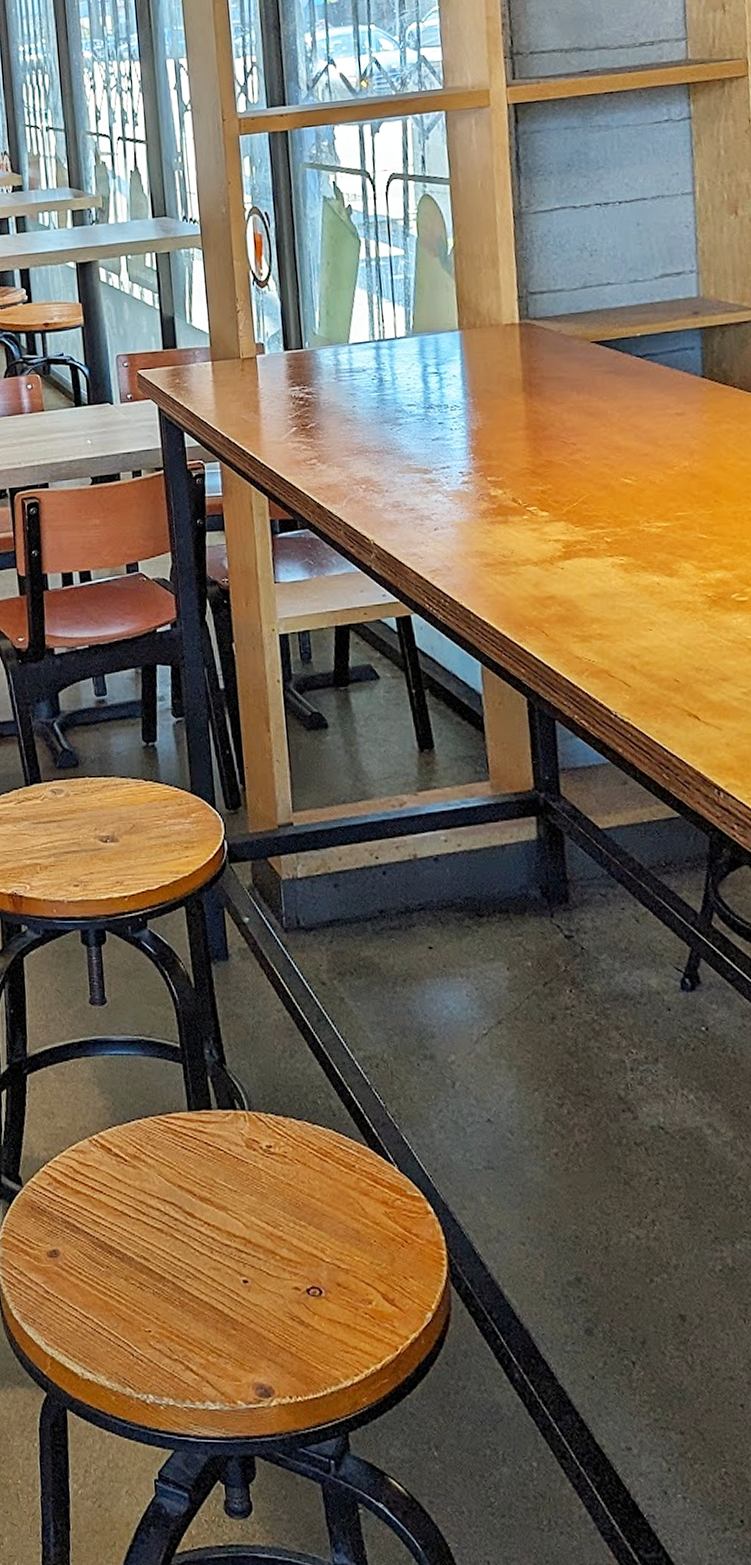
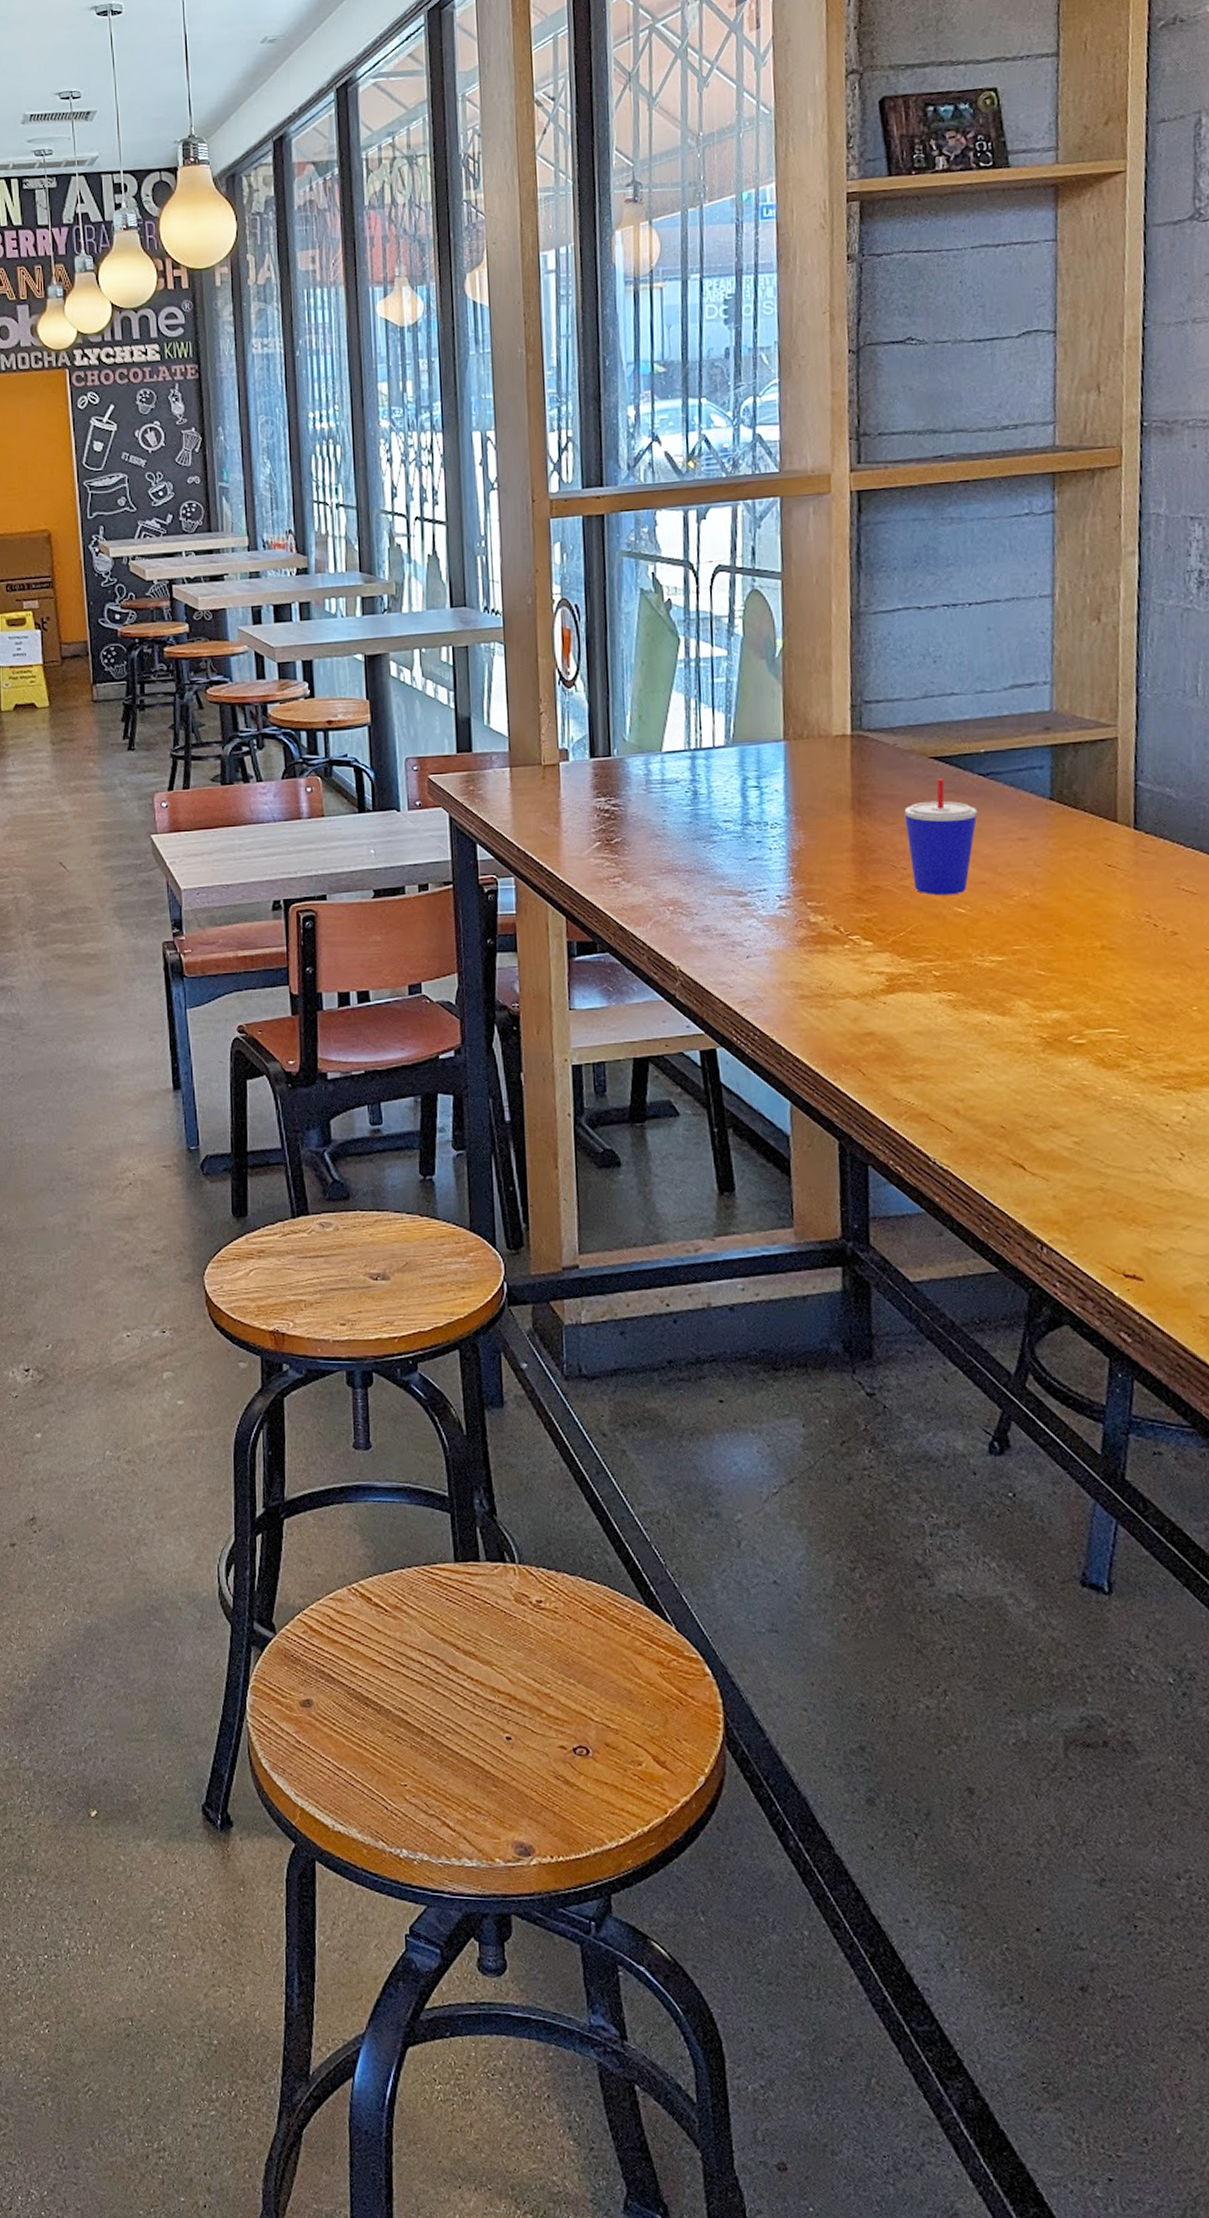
beverage cup: none [570,360,638,467] -> present [904,778,978,895]

